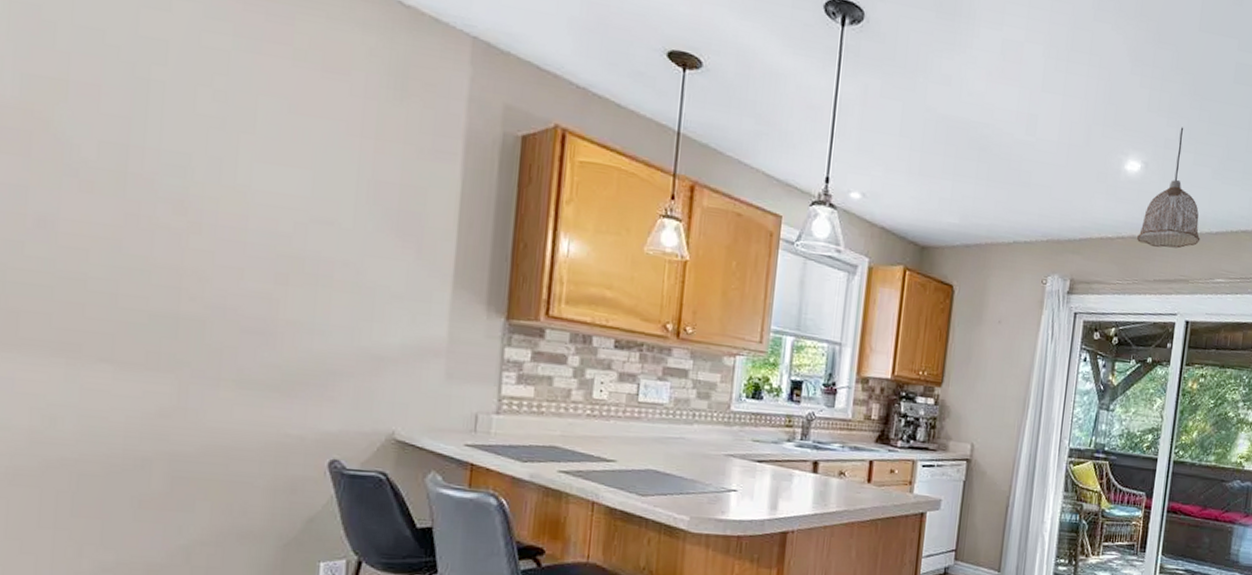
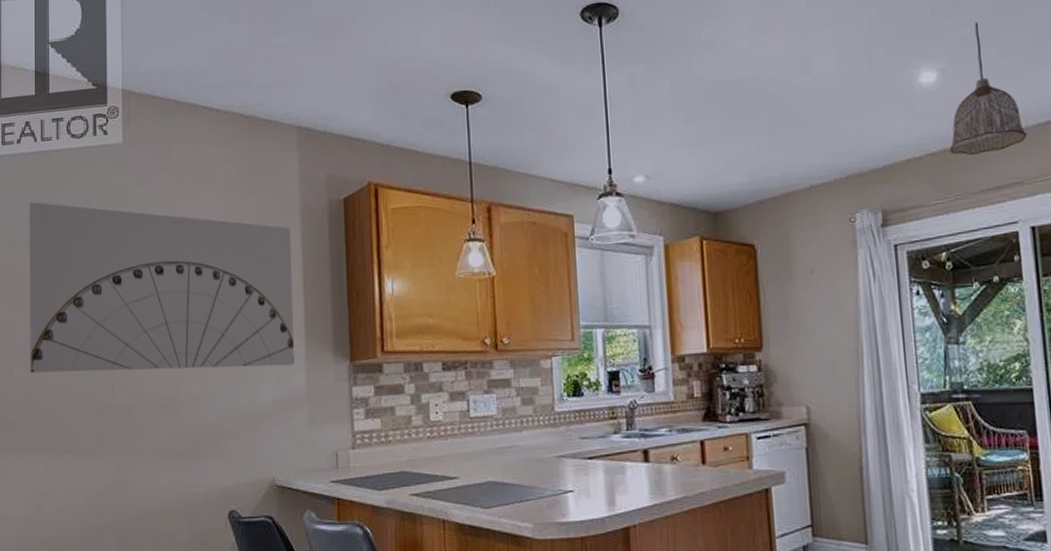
wall art: none [51,32,451,310] -> present [29,202,294,373]

